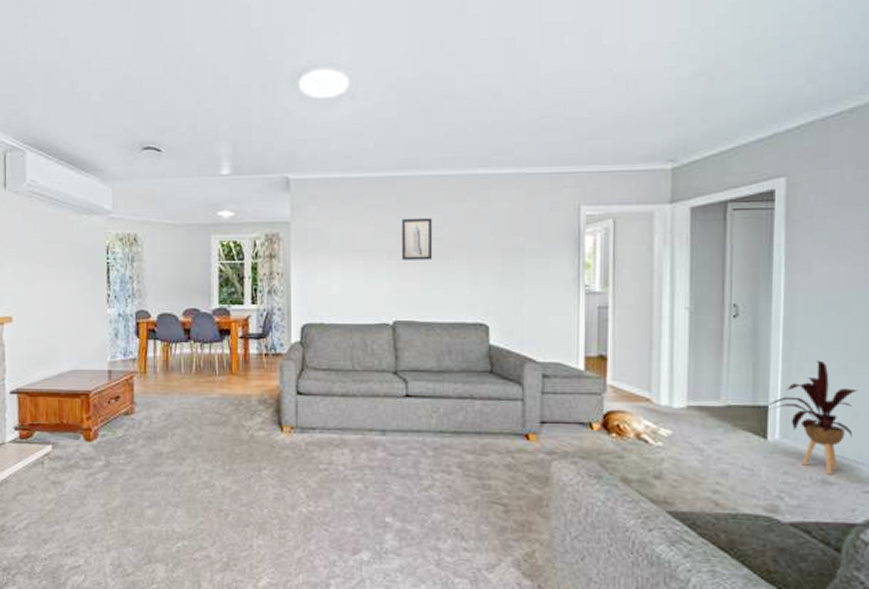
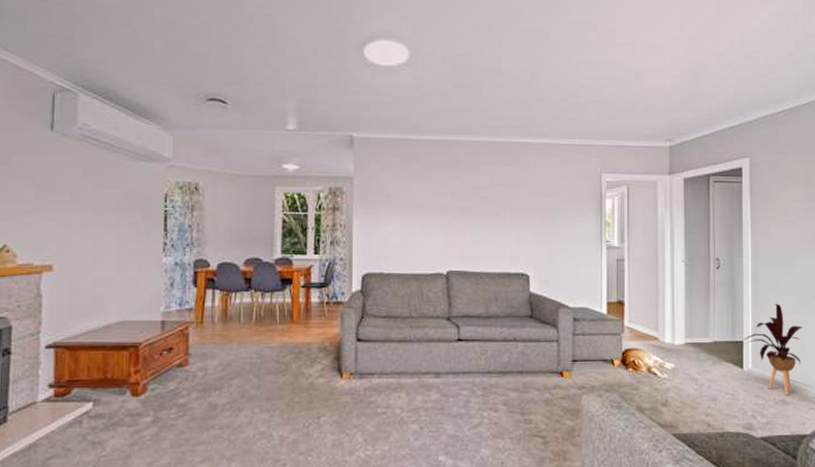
wall art: present [401,217,433,260] -> none [455,178,482,216]

